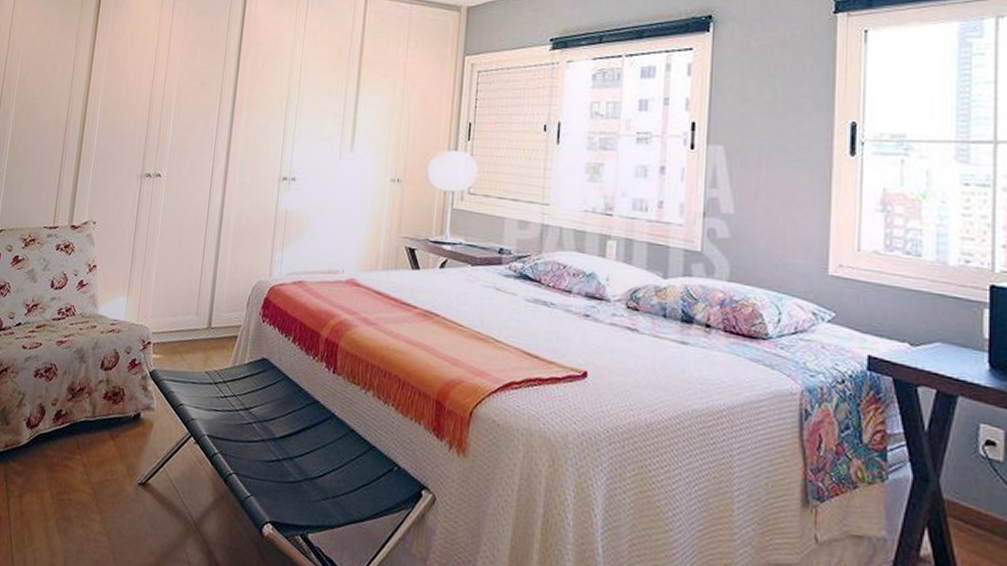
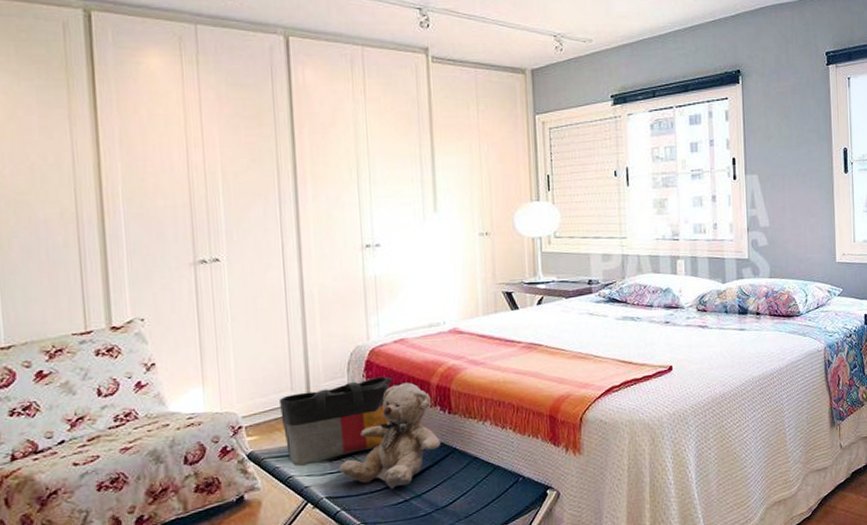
tote bag: none [183,317,286,397] -> present [280,376,393,466]
teddy bear: none [223,329,321,444] -> present [338,382,441,490]

